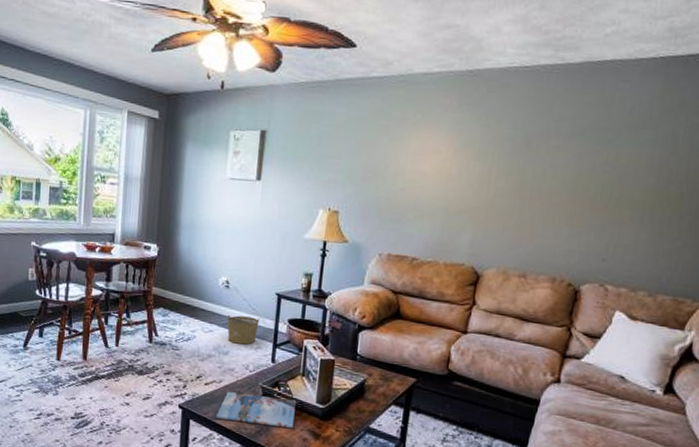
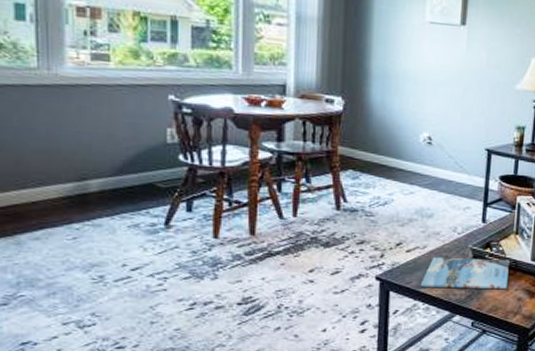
basket: present [227,314,260,345] -> none [430,174,468,206]

